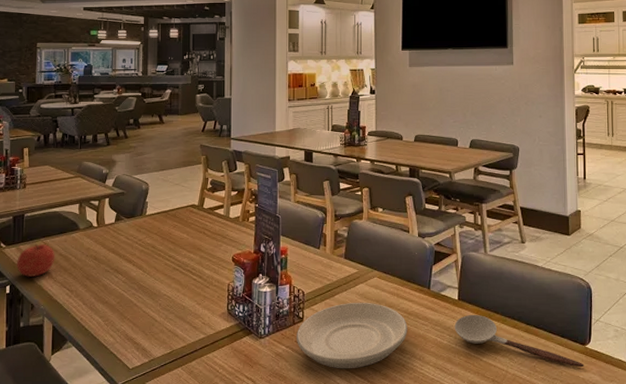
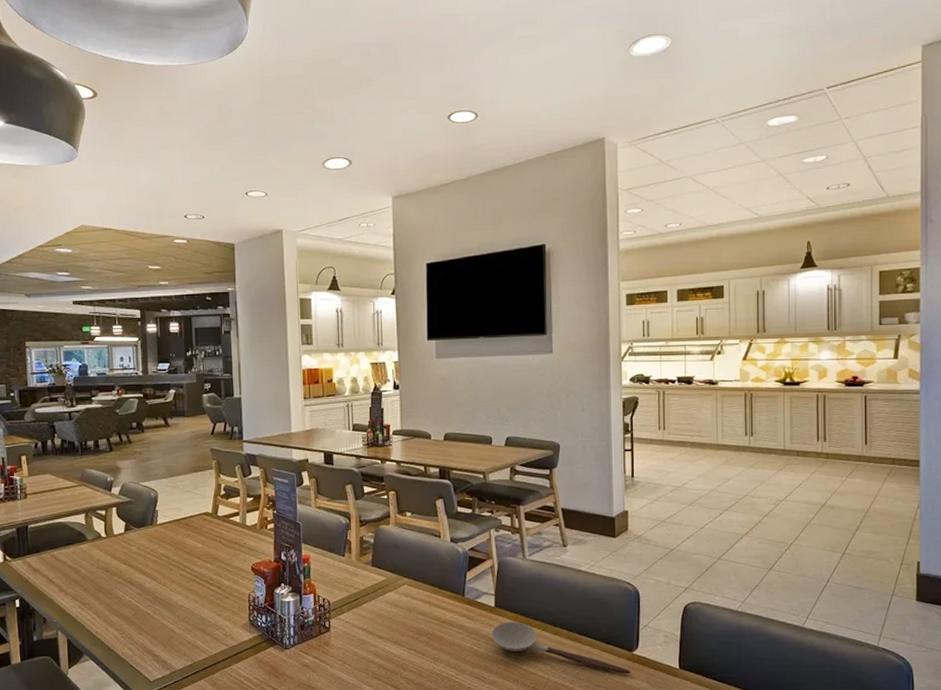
fruit: present [17,243,55,277] -> none [24,555,64,590]
plate: present [297,302,408,369] -> none [324,610,441,679]

